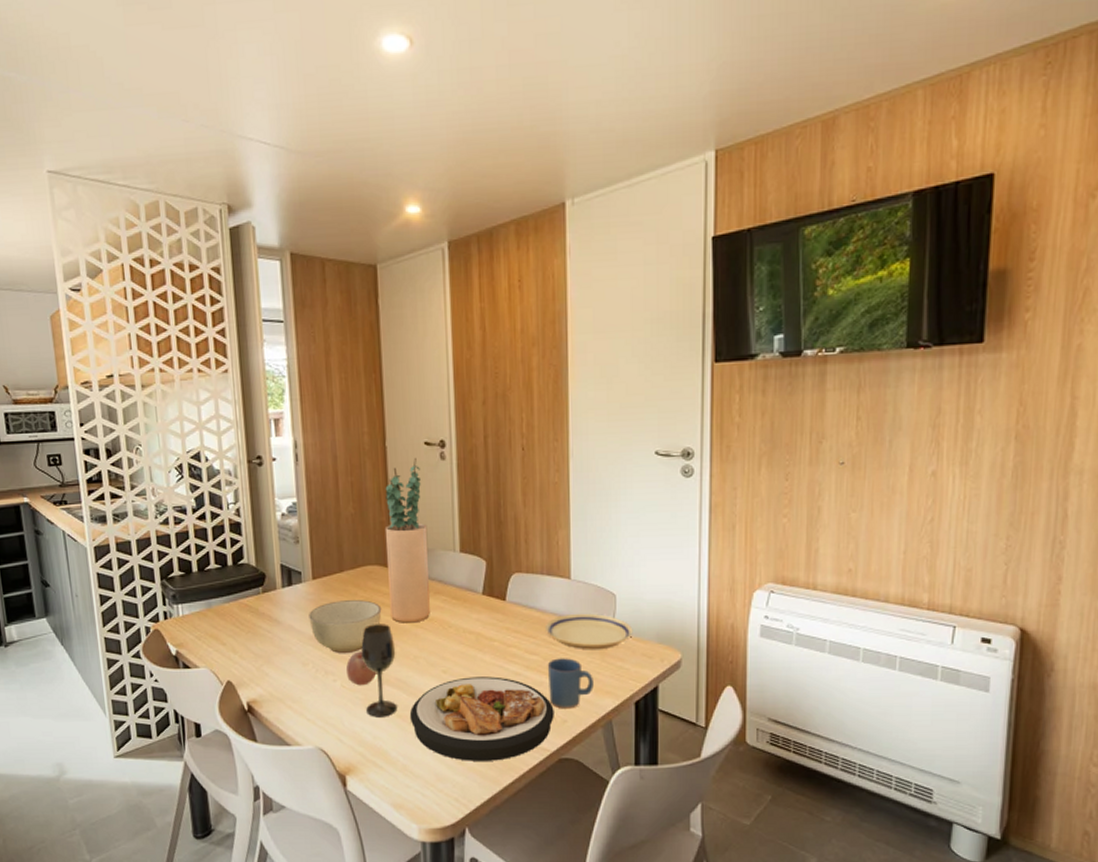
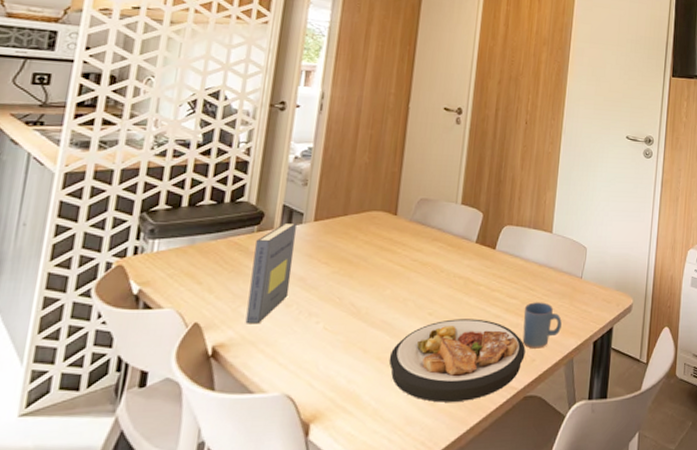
book: none [264,582,303,682] -> present [245,222,297,324]
bowl: present [309,600,382,653] -> none [302,243,380,294]
fruit: present [346,651,377,686] -> none [331,293,364,328]
wine glass: present [361,624,398,717] -> none [345,267,386,360]
vase: present [384,458,431,623] -> none [387,120,437,267]
plate: present [544,613,633,650] -> none [526,263,598,295]

